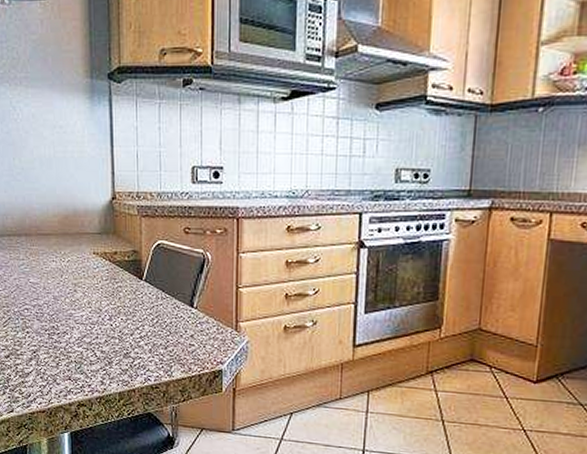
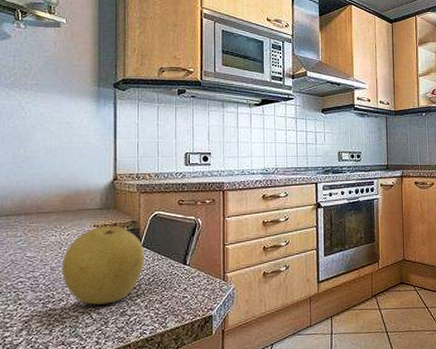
fruit: none [64,255,147,343] -> present [62,226,144,305]

